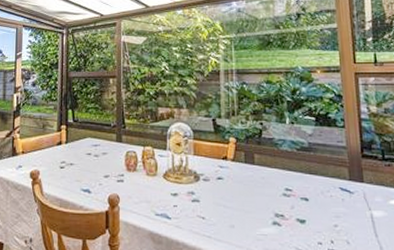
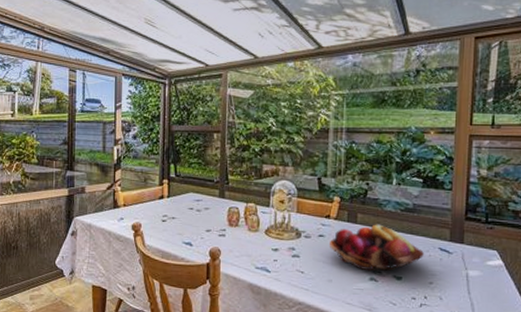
fruit basket: none [229,164,325,215] -> present [330,224,424,271]

